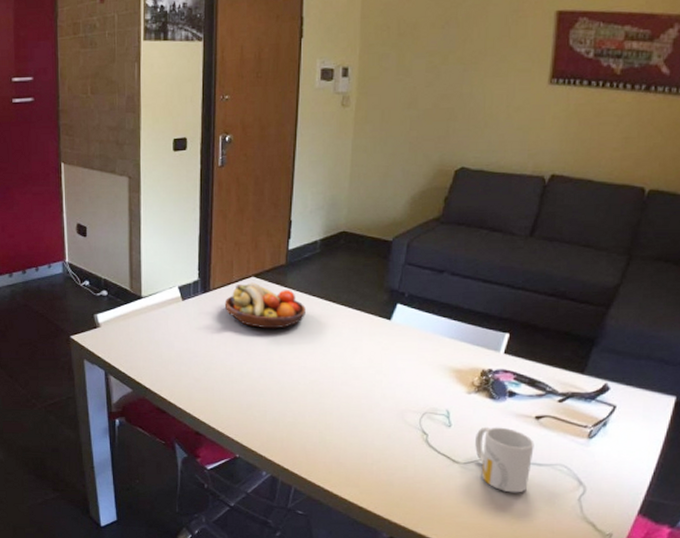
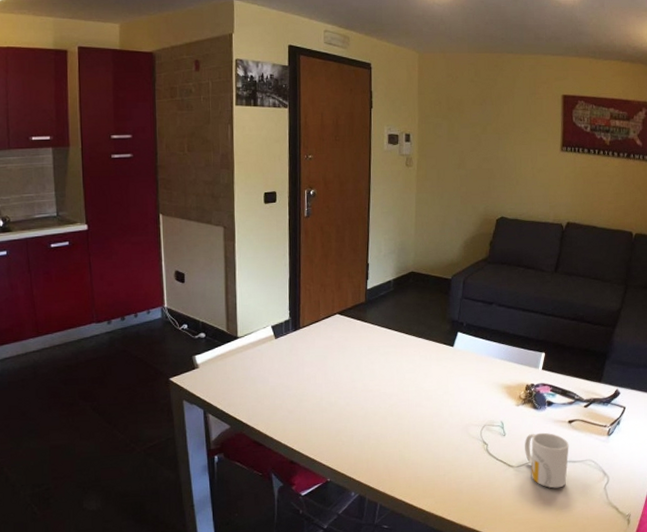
fruit bowl: present [224,282,306,329] -> none [313,319,383,361]

